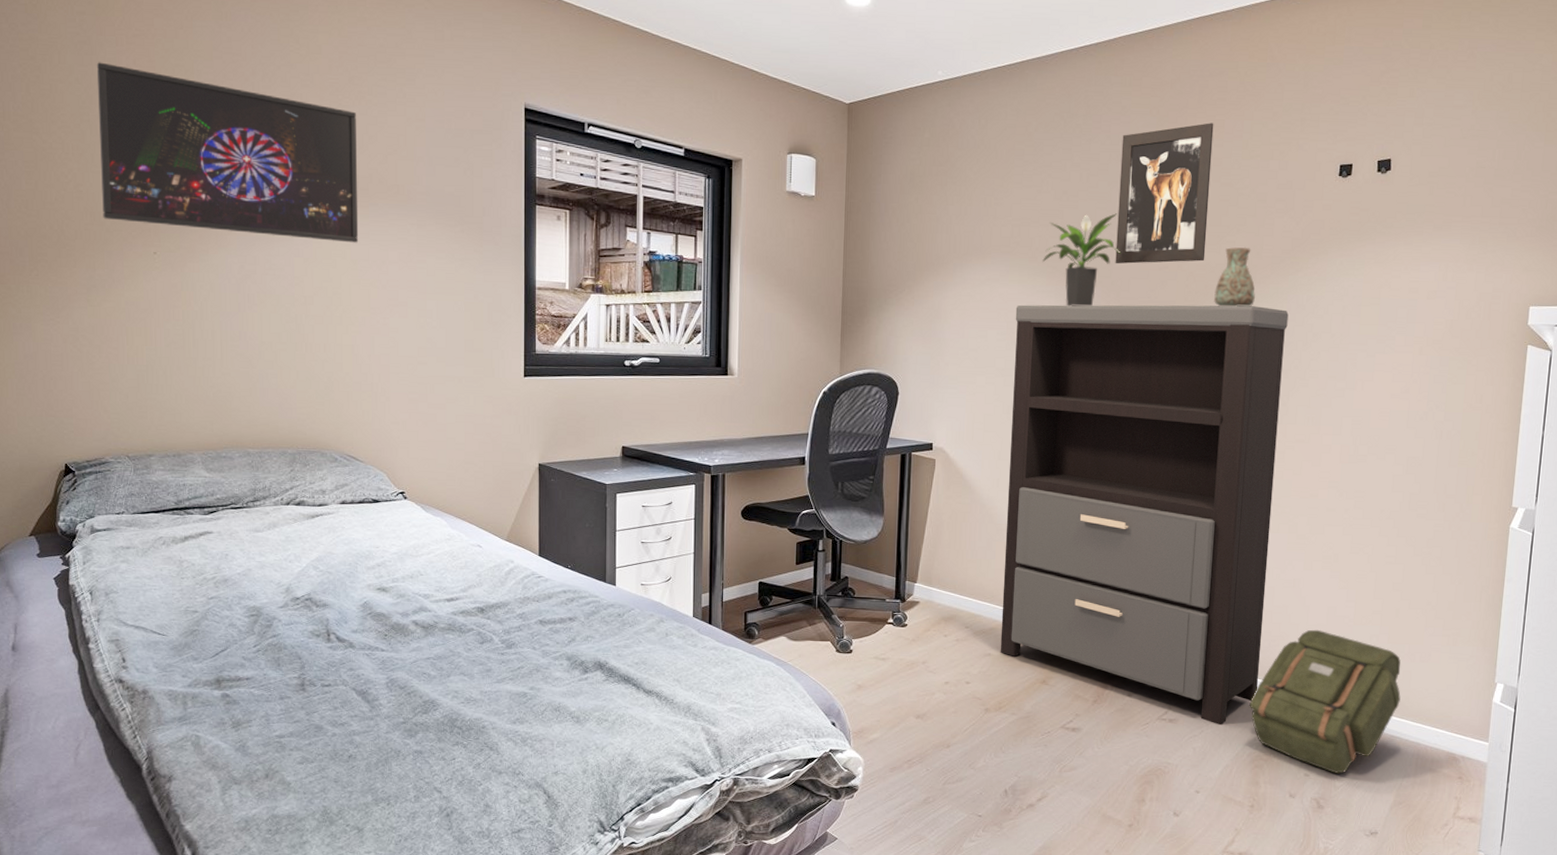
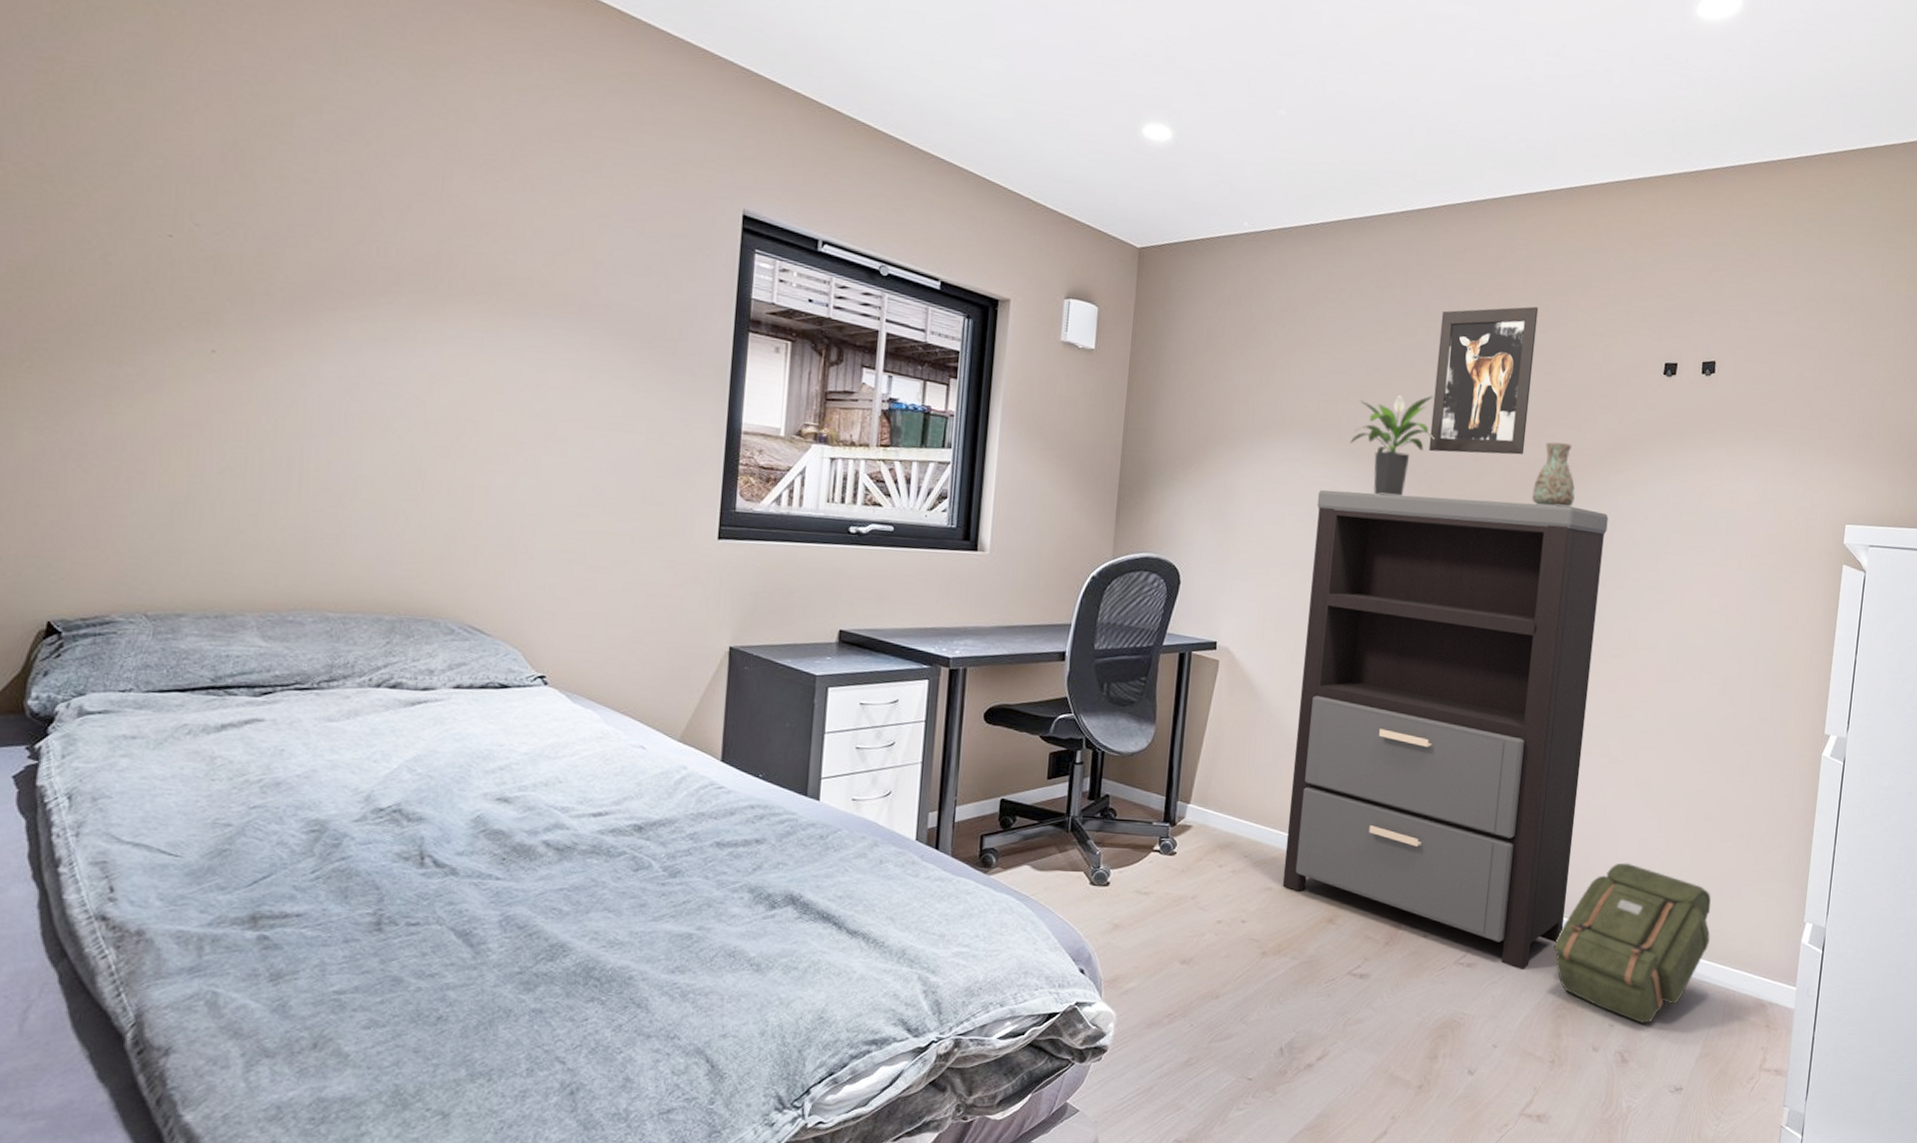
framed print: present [96,62,359,243] -> none [140,99,518,360]

